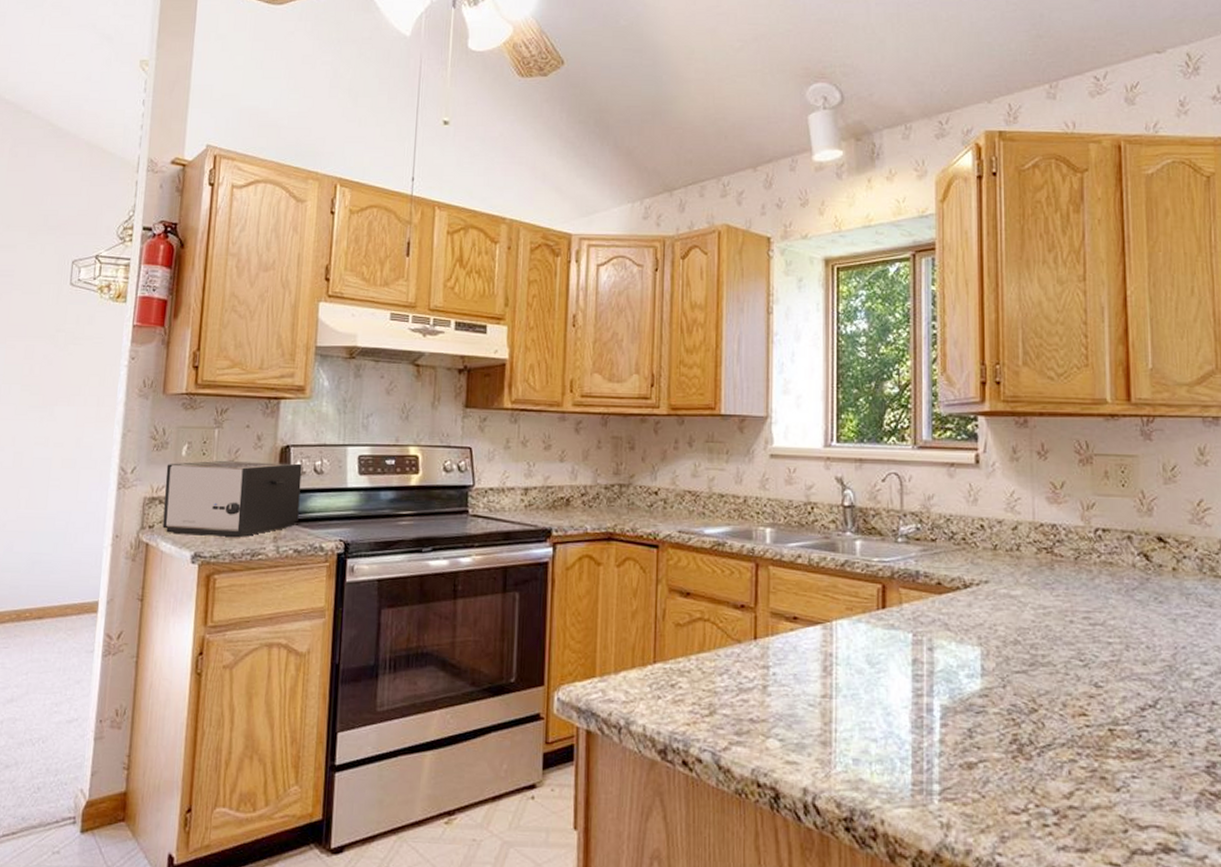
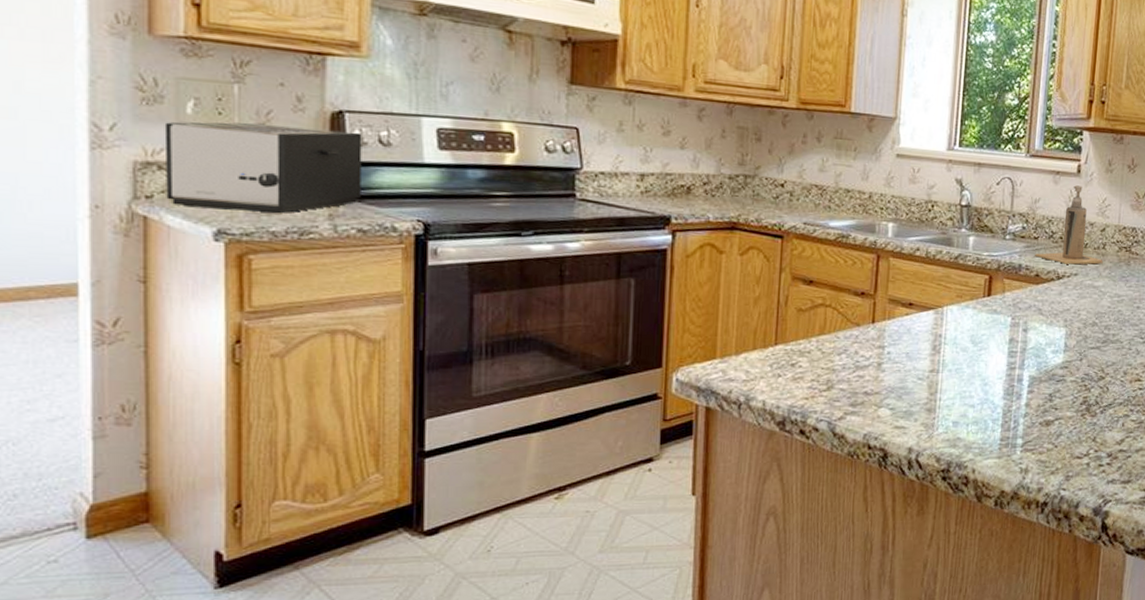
soap dispenser: none [934,478,1019,570] -> present [1035,185,1103,265]

